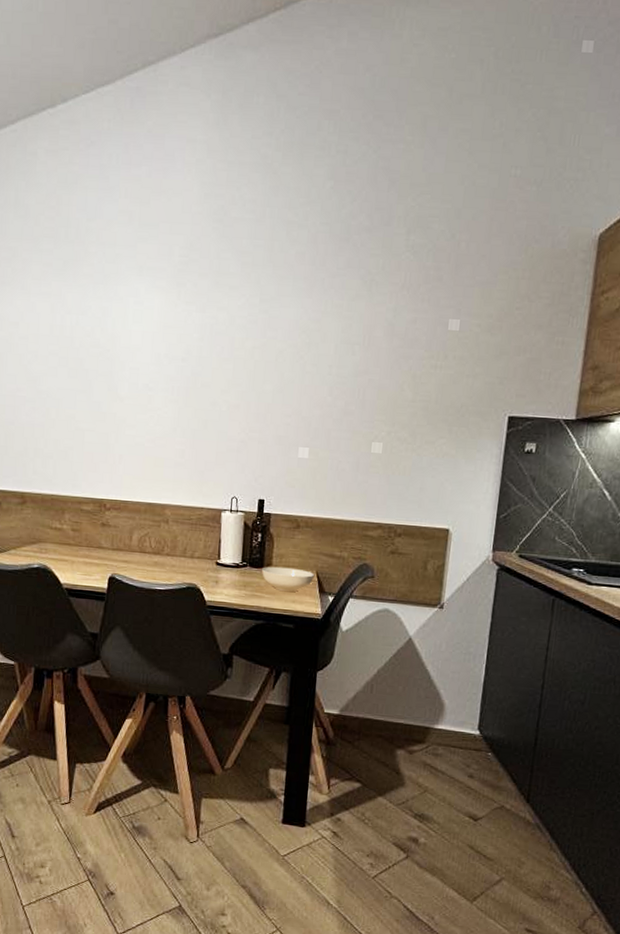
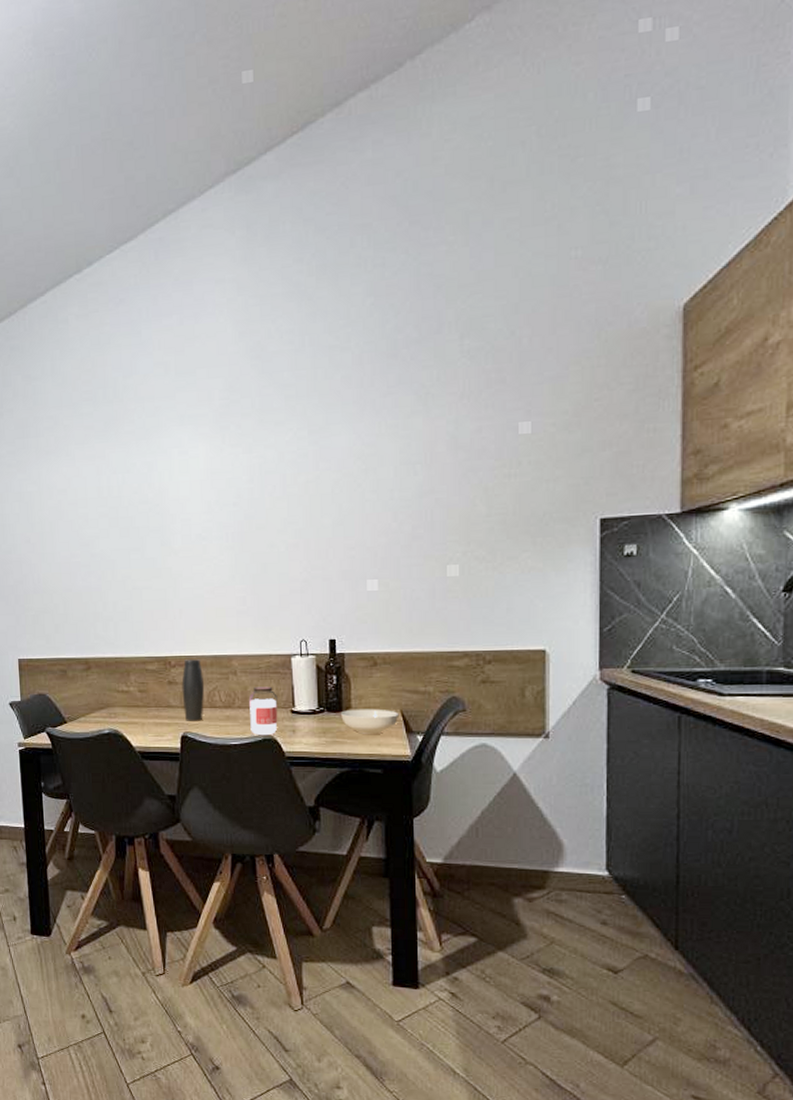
vase: none [113,504,137,564] -> present [181,659,205,721]
jar: none [176,536,205,584] -> present [248,686,278,736]

